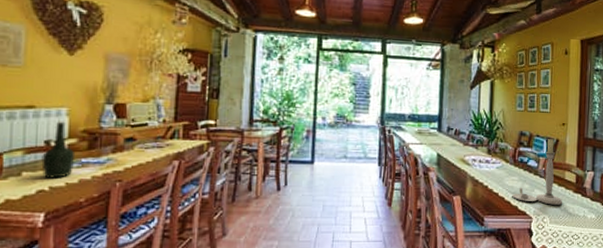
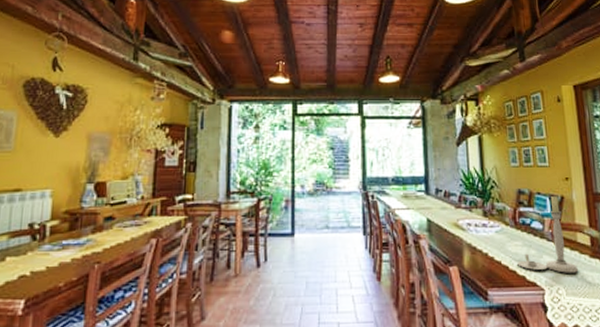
bottle: present [41,121,76,180] -> none [24,203,57,264]

